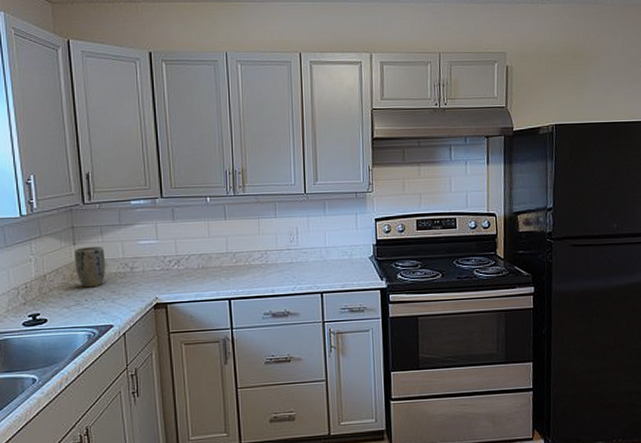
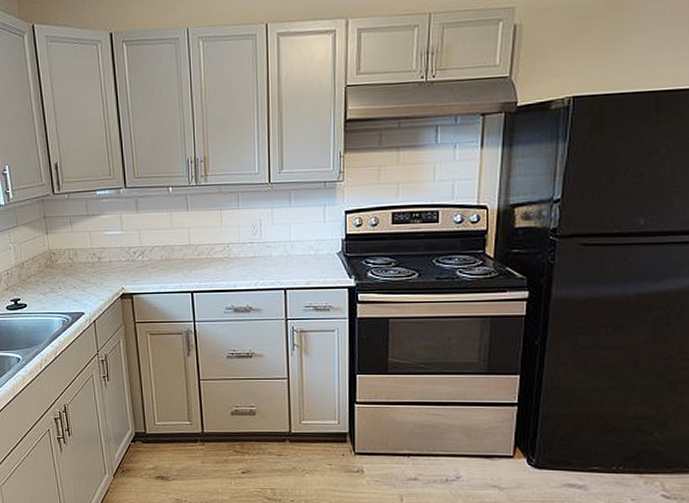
plant pot: present [74,246,105,288] -> none [47,235,76,276]

